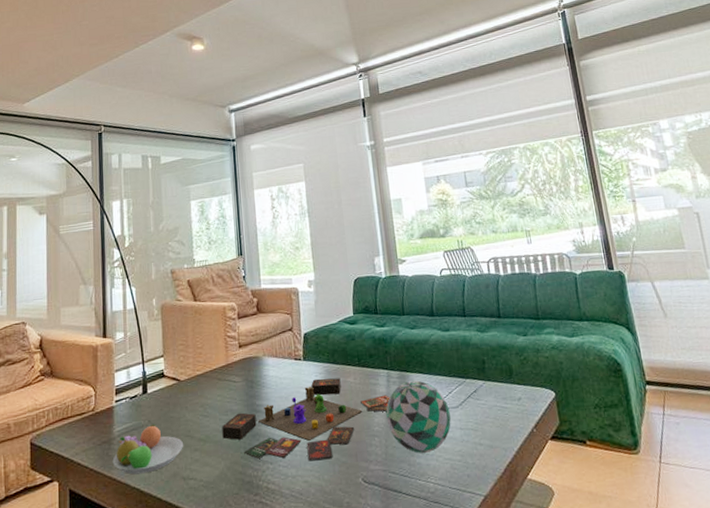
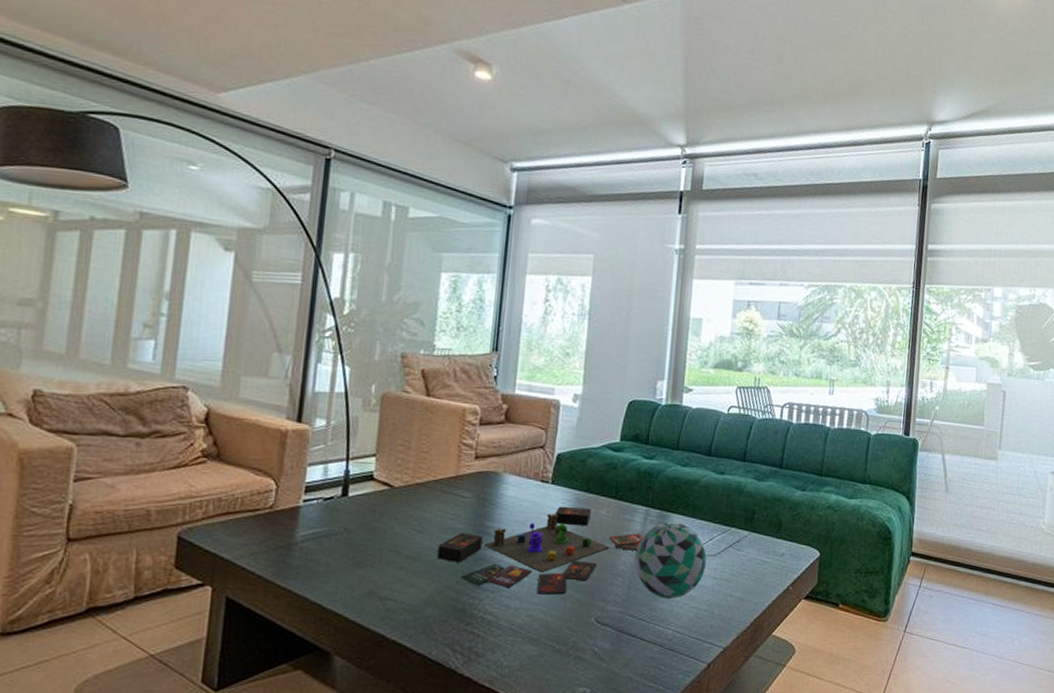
fruit bowl: present [112,424,184,475] -> none [289,532,387,588]

